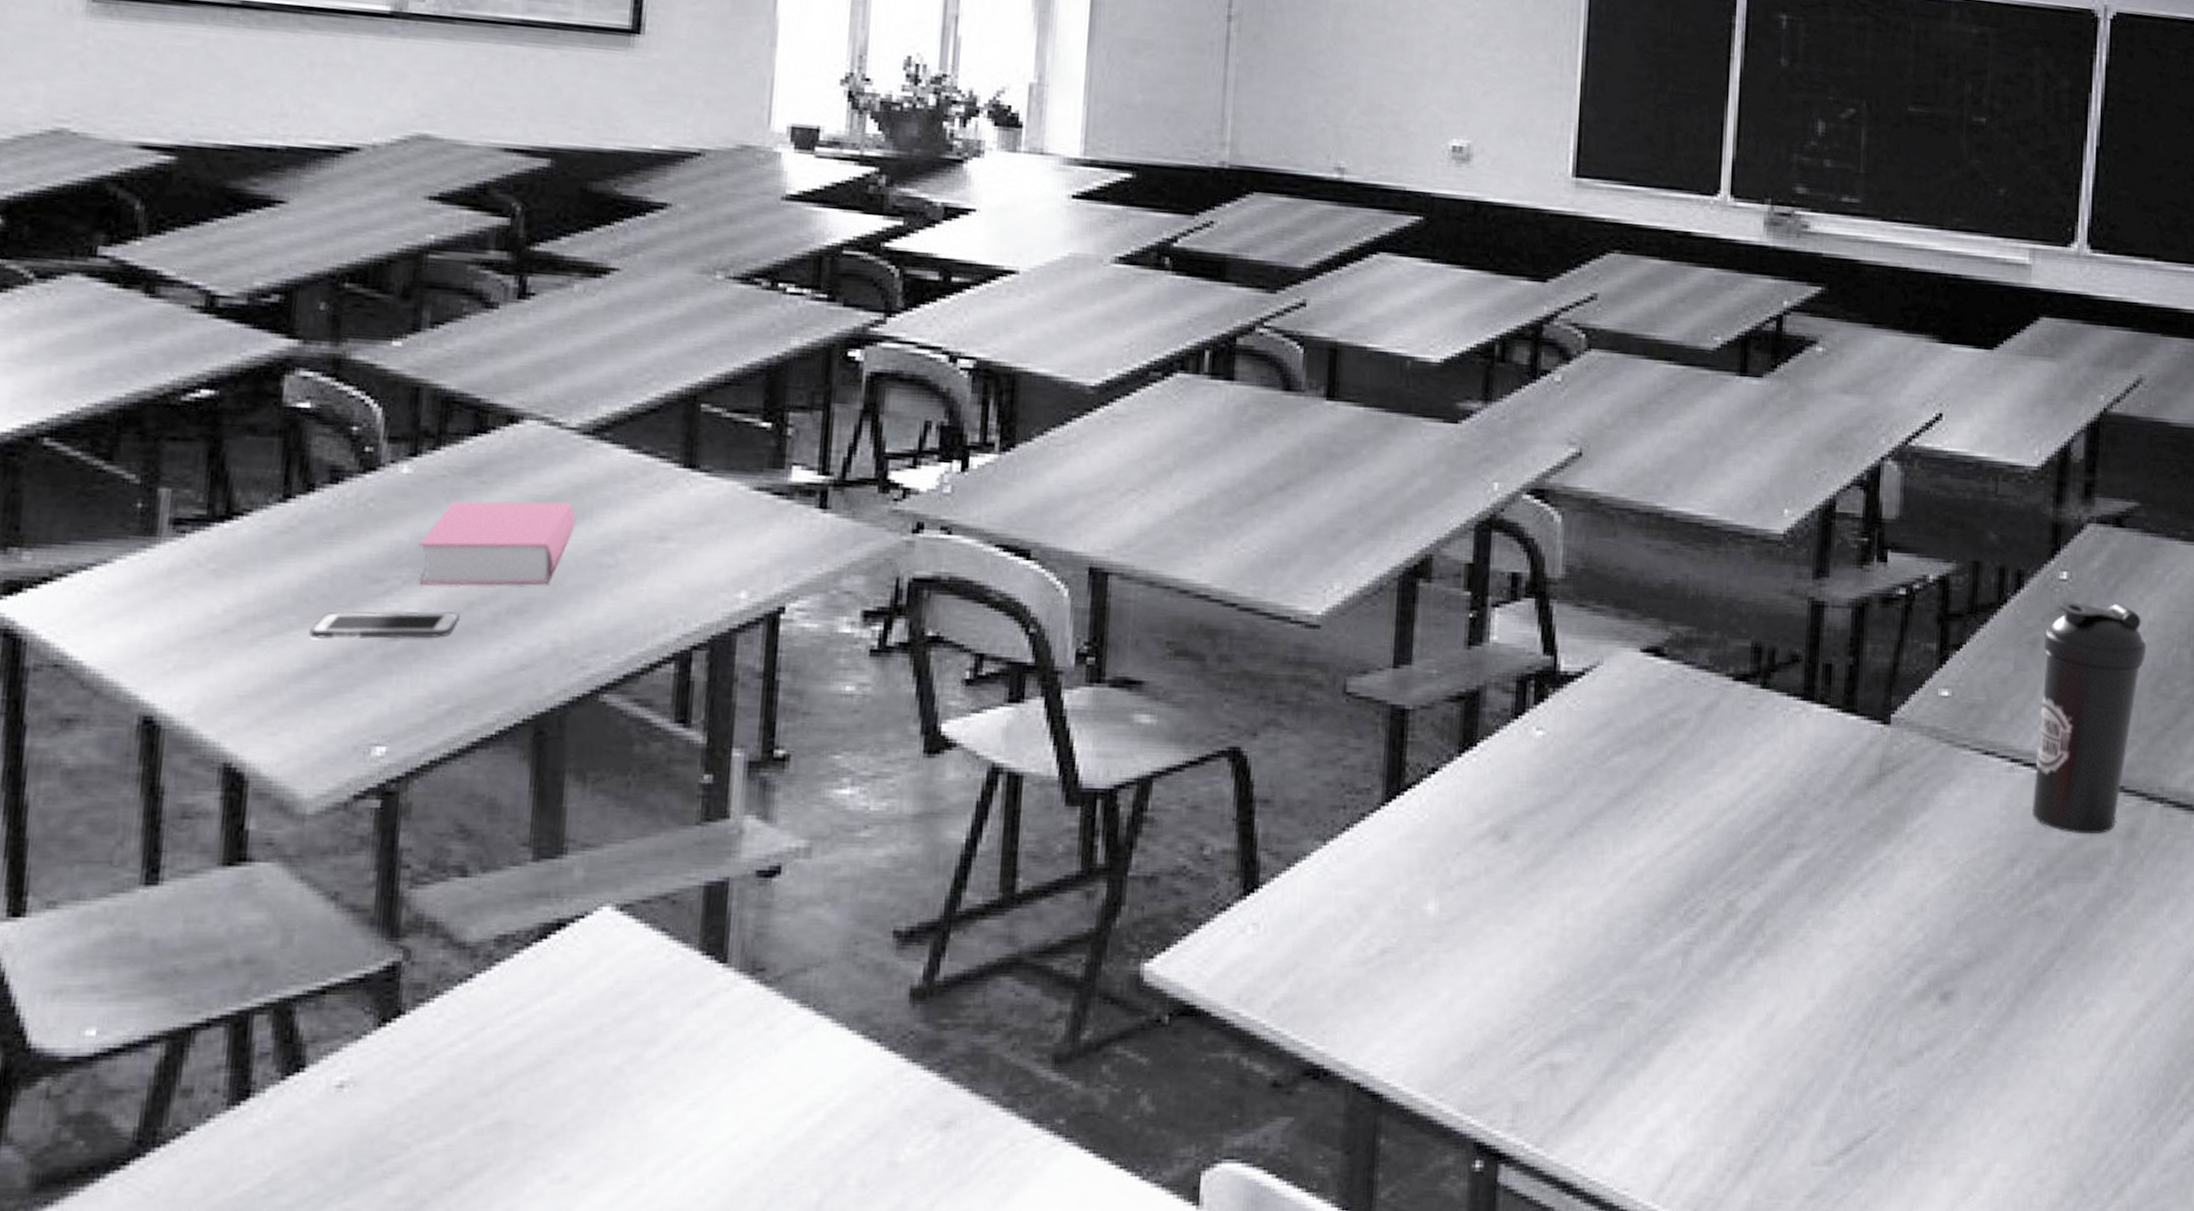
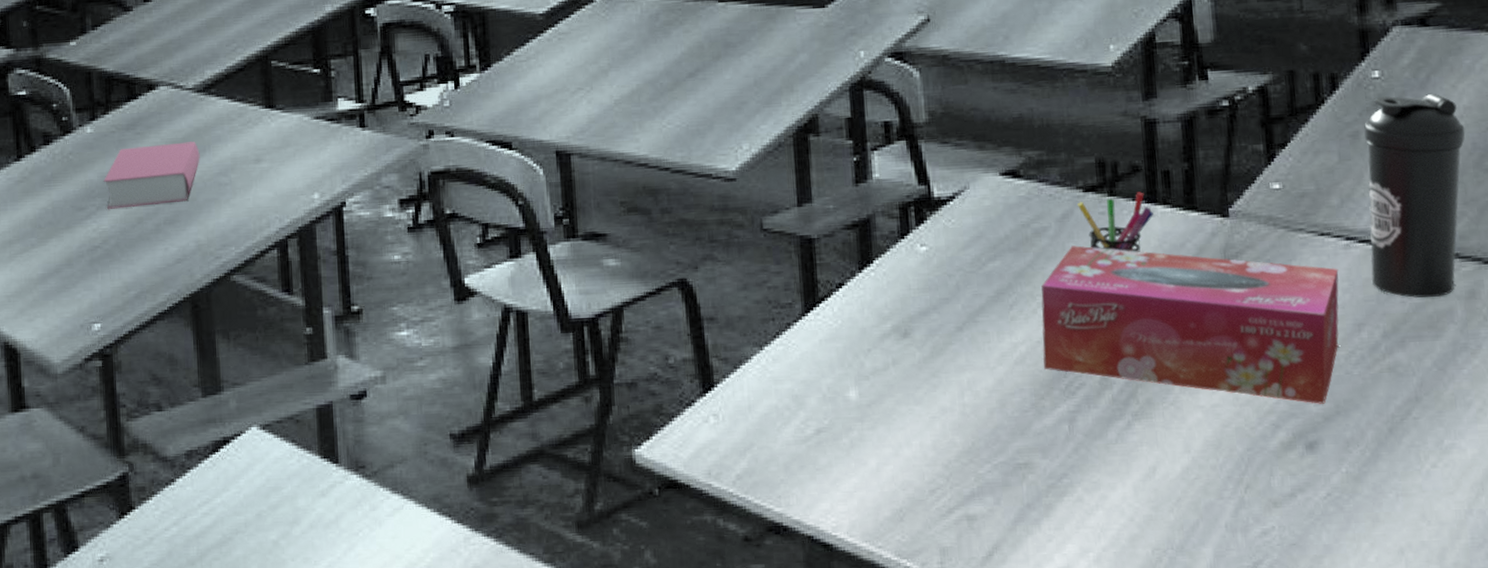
cell phone: present [309,611,460,640] -> none [44,226,135,252]
tissue box: none [1662,744,1999,949] -> present [1041,245,1339,404]
pen holder: none [1724,686,1808,757] -> present [1077,192,1154,252]

